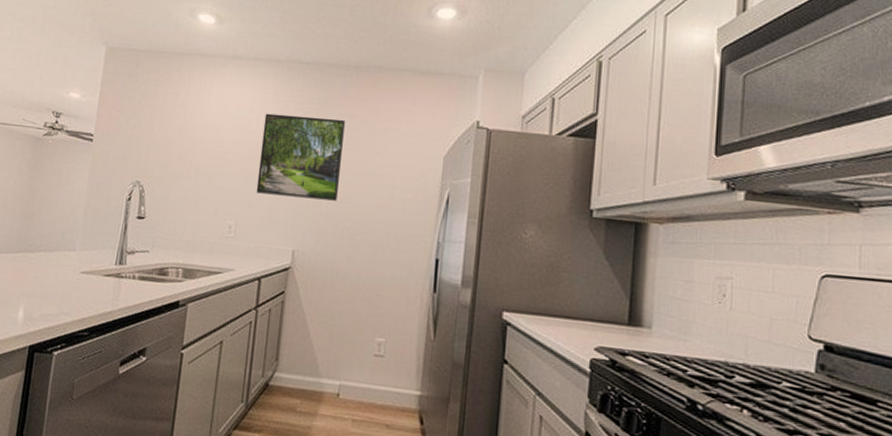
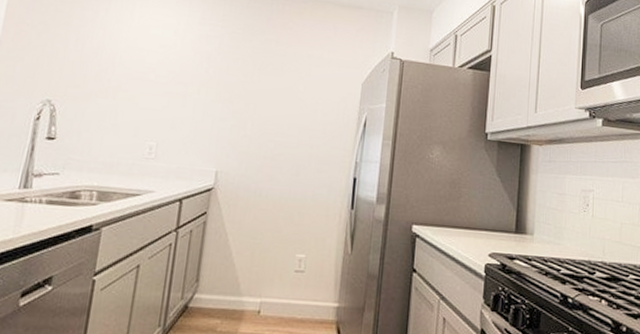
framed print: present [256,113,345,201] -> none [179,35,271,123]

